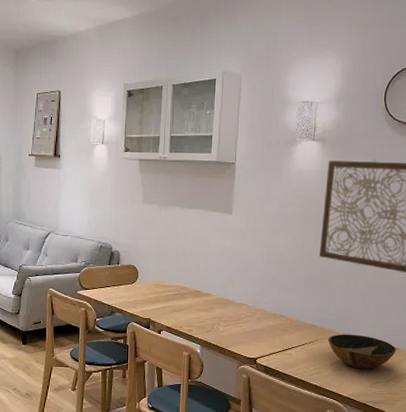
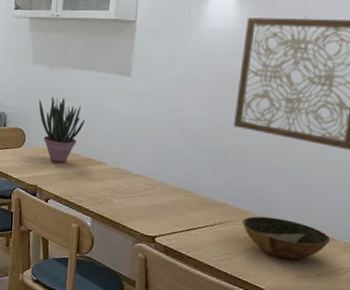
potted plant: none [149,234,193,296] -> present [38,96,86,163]

